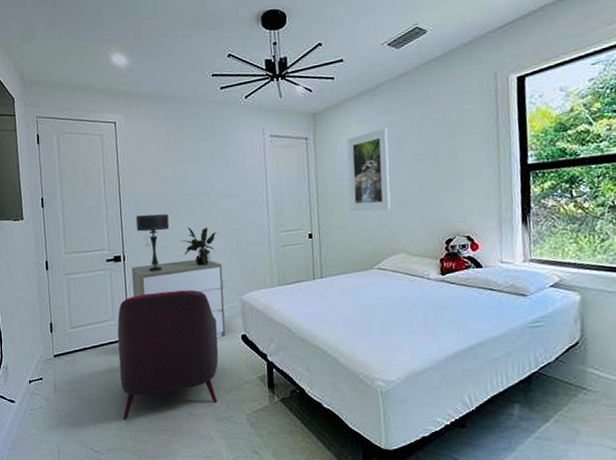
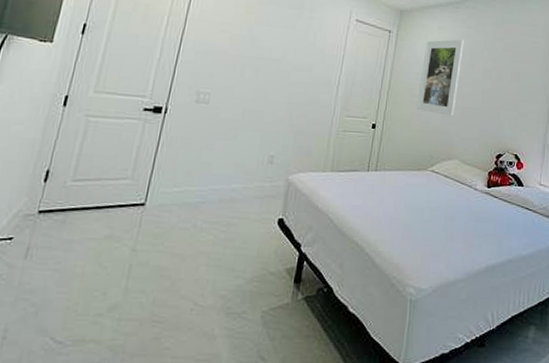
armchair: present [117,289,219,420] -> none [108,155,255,304]
dresser: present [131,259,226,337] -> none [165,122,276,218]
table lamp: present [136,214,170,273] -> none [189,67,231,133]
potted plant: present [181,226,218,266] -> none [237,92,280,136]

